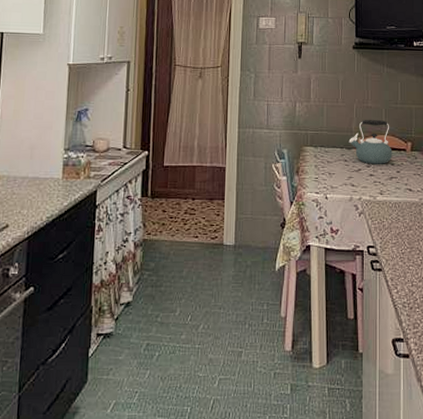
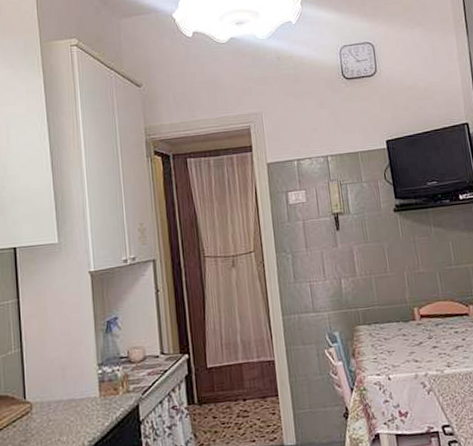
kettle: present [348,119,392,164] -> none [404,285,455,335]

